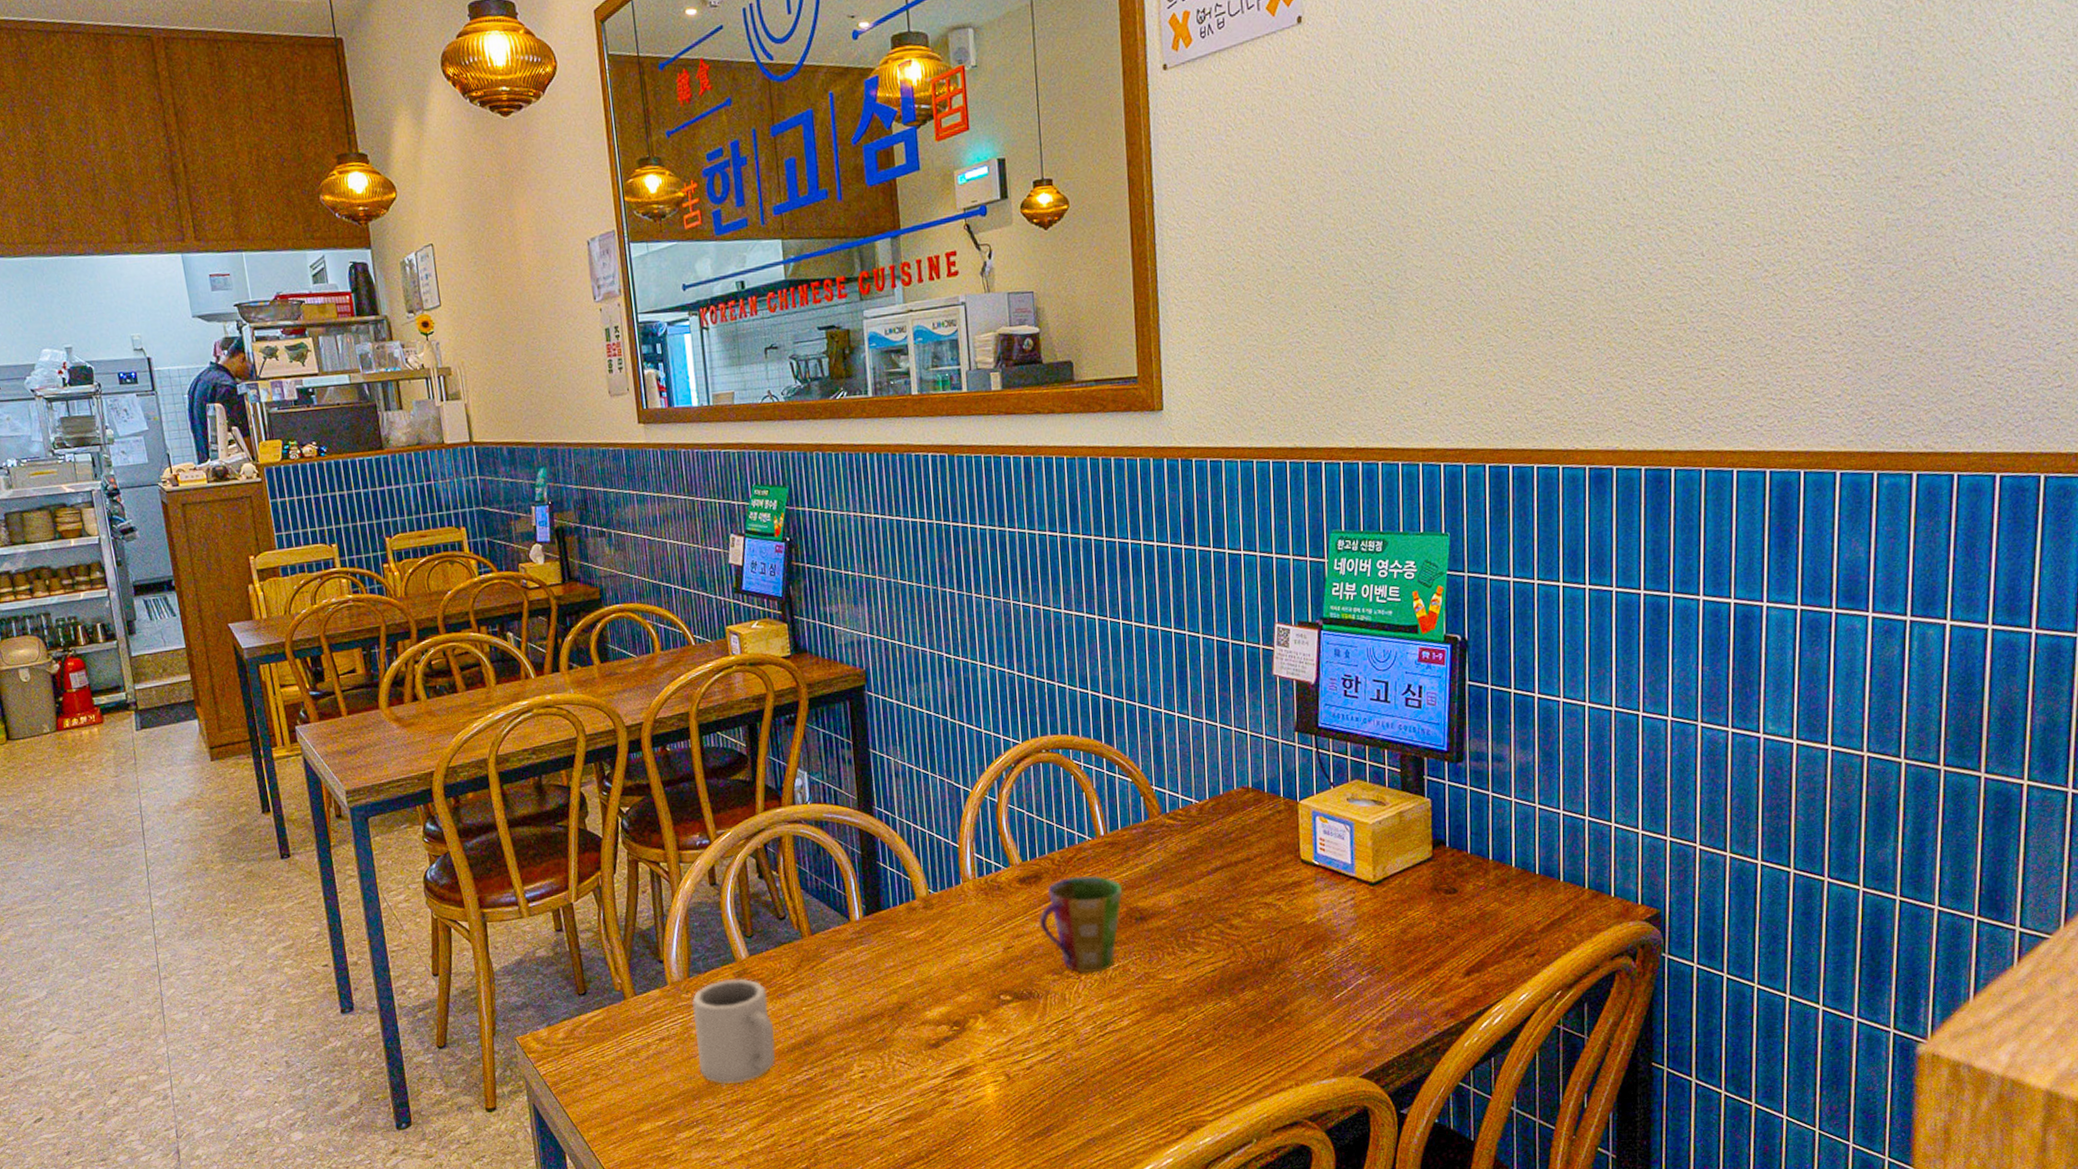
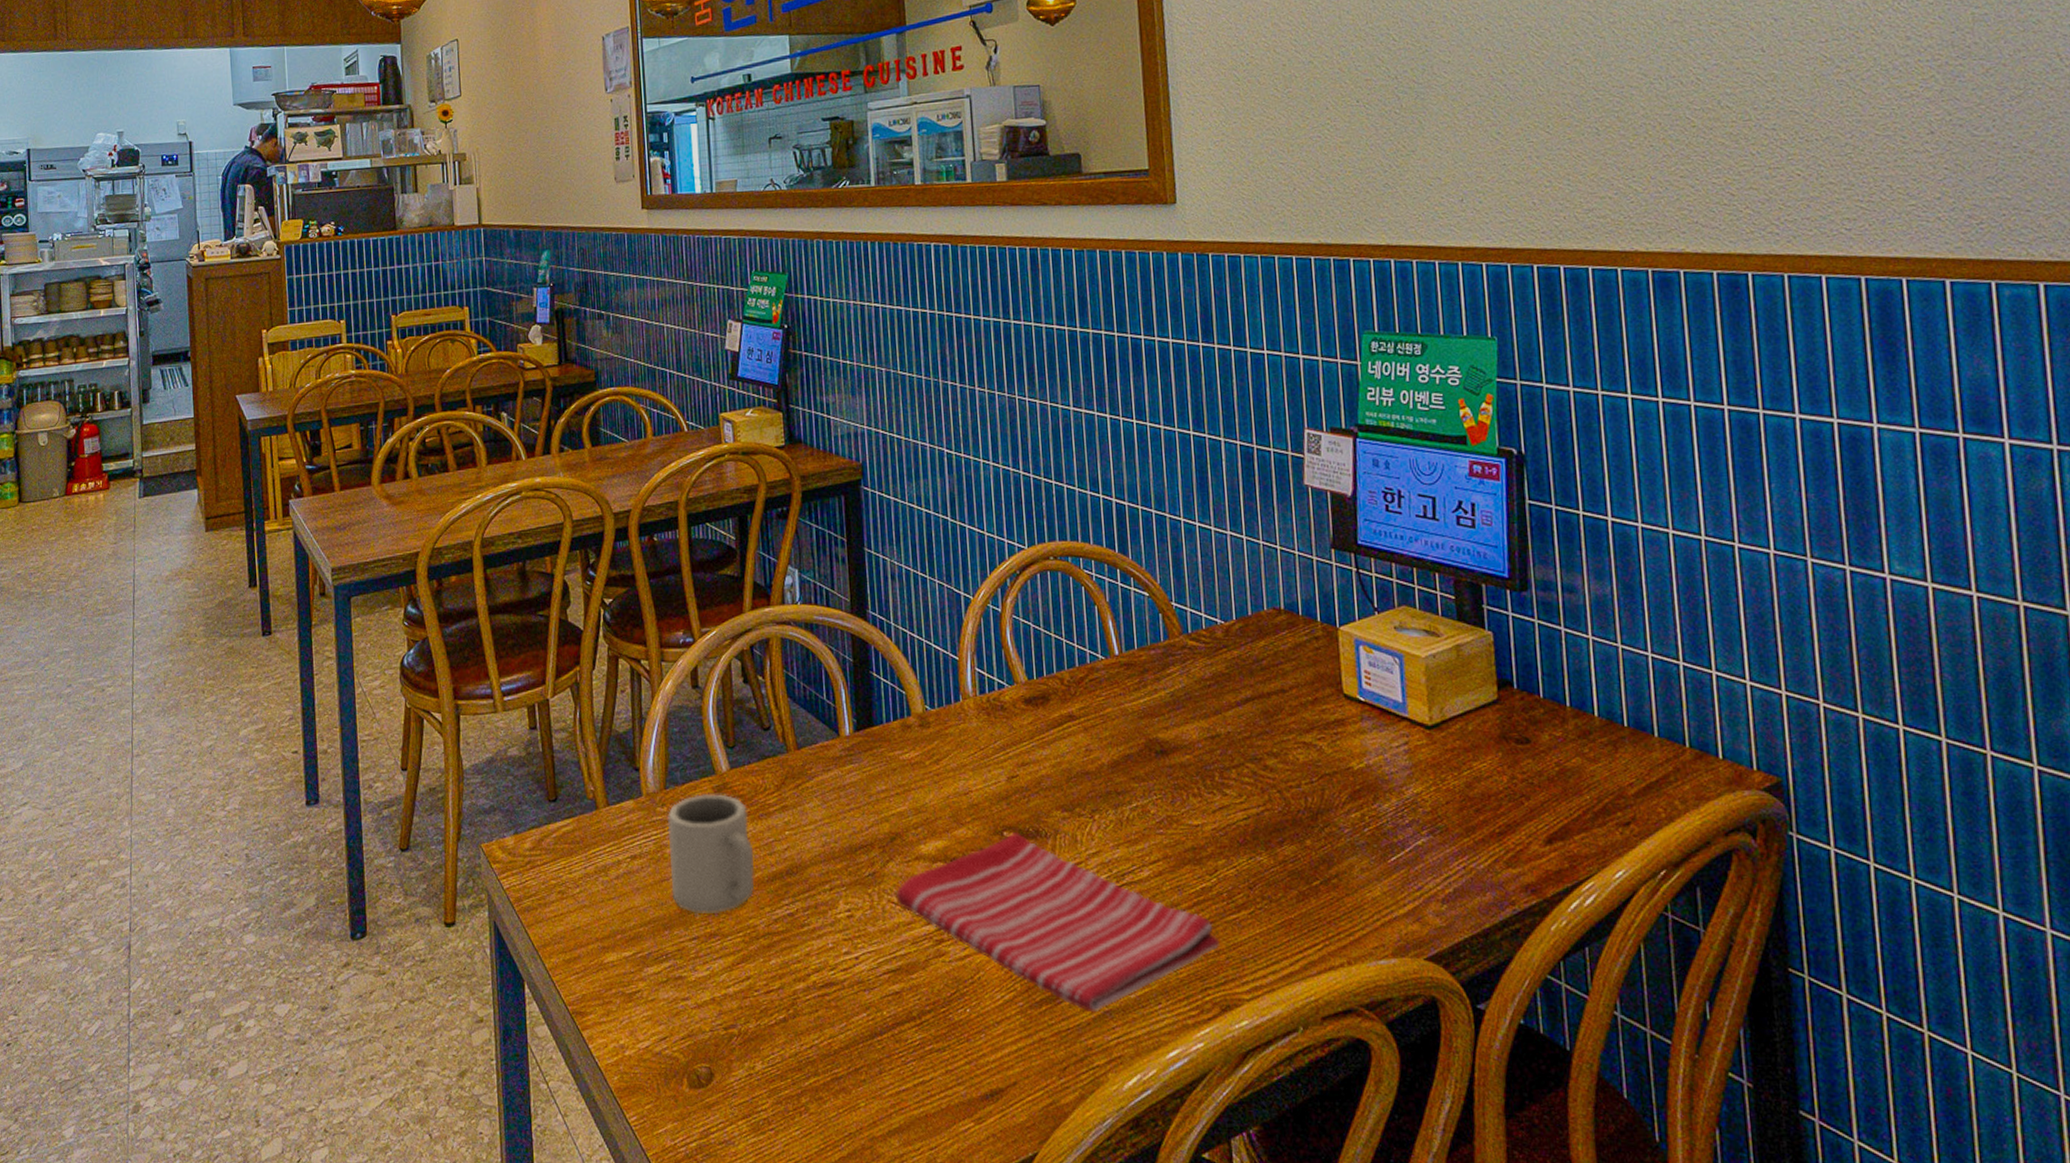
dish towel: none [905,995,1188,1141] -> present [896,832,1219,1013]
cup: present [1038,876,1123,973] -> none [1045,700,1141,812]

